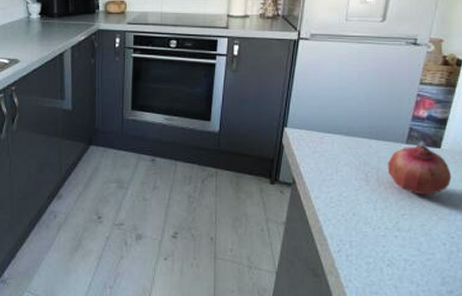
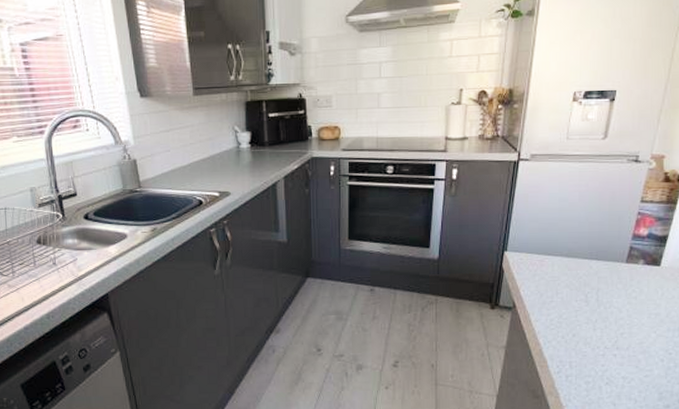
fruit: present [387,145,452,195] -> none [607,263,671,313]

